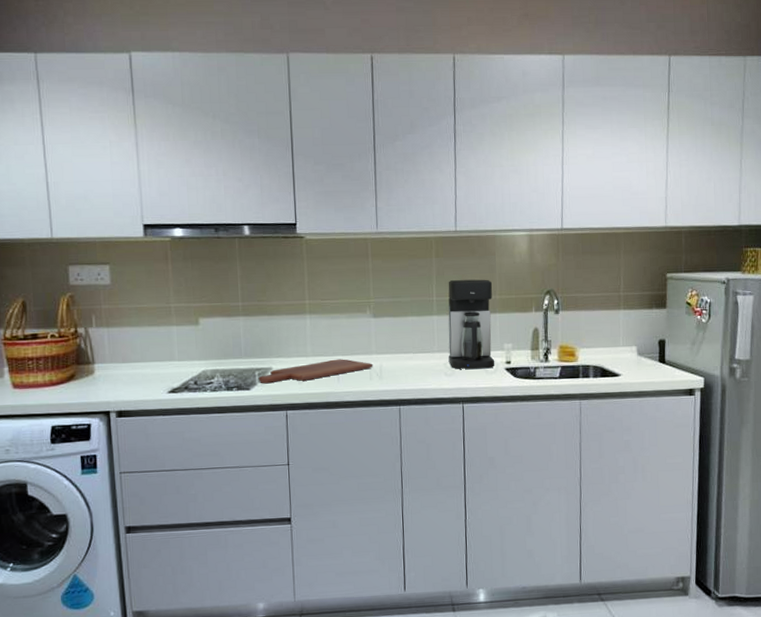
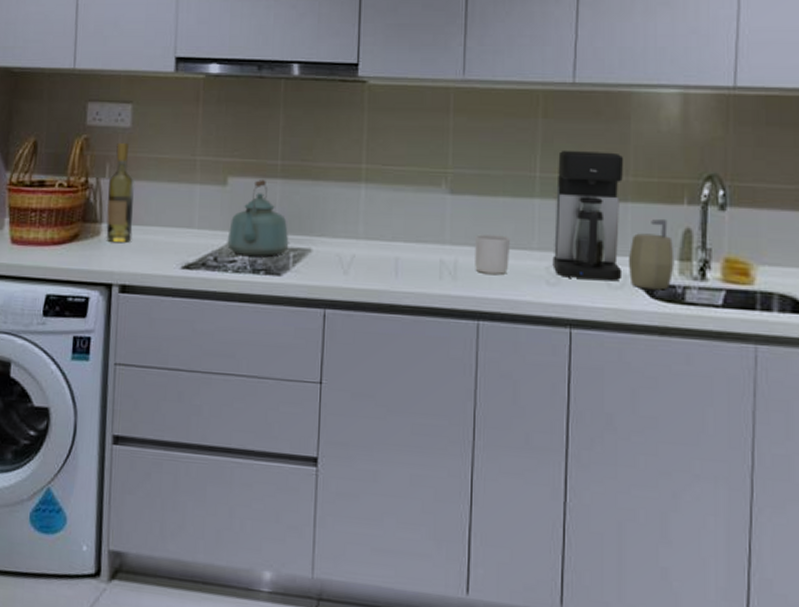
bottle: none [95,297,123,378] -> present [106,142,134,242]
kettle: none [204,317,254,378] -> present [227,179,289,257]
cutting board: present [258,359,374,384] -> none [292,246,446,271]
mug: none [394,344,419,372] -> present [475,234,511,274]
soap dispenser: none [498,322,528,372] -> present [628,218,675,291]

